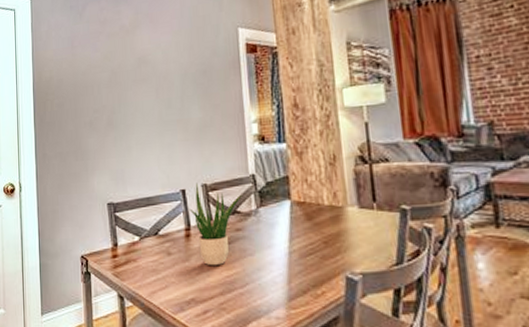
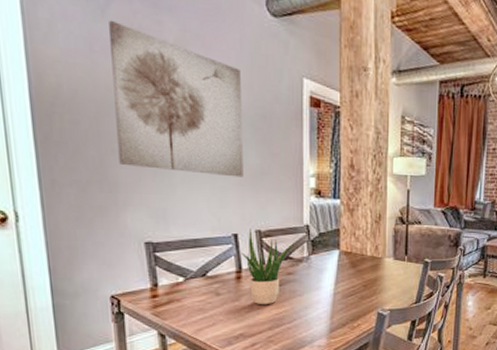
wall art: none [84,19,188,135] -> present [109,19,244,177]

